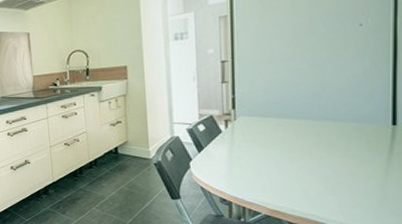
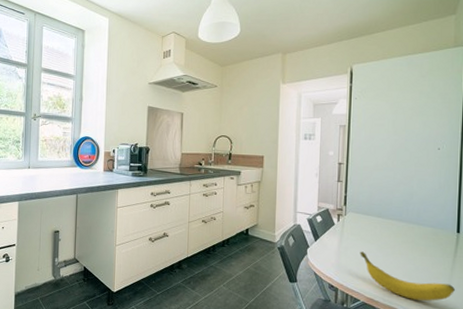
banana: none [257,159,394,208] -> present [360,251,456,301]

